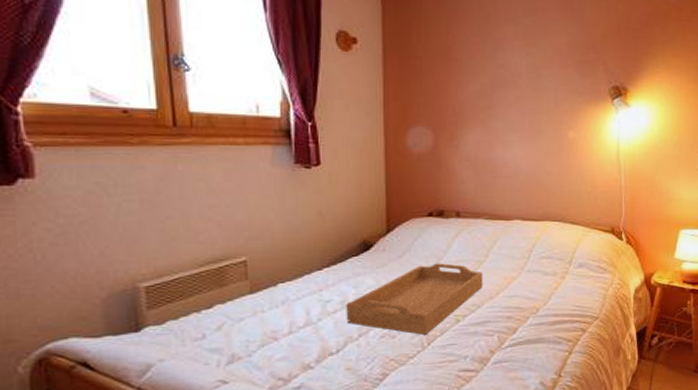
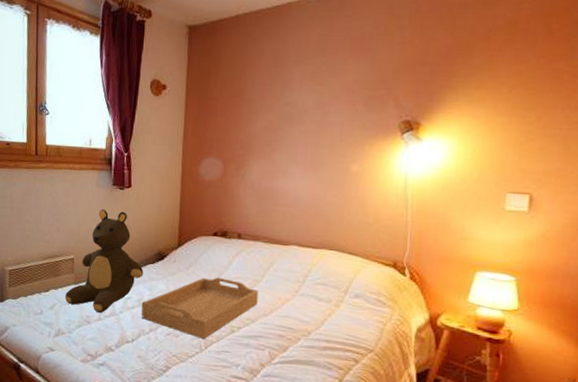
teddy bear: none [237,194,345,326] -> present [64,209,144,313]

